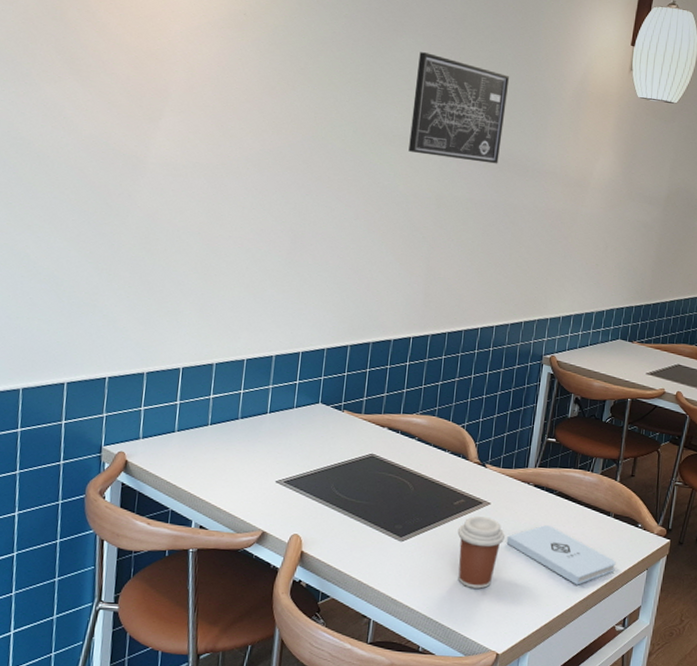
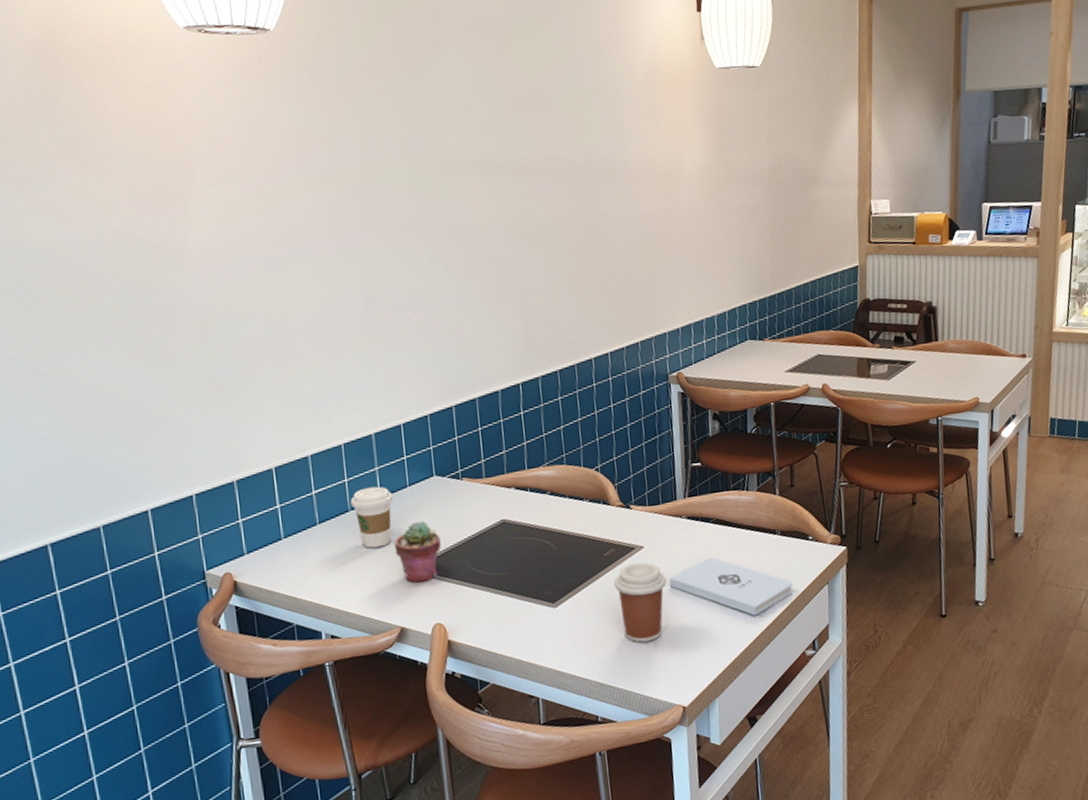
coffee cup: none [241,401,280,457] -> present [350,486,393,549]
potted succulent: none [271,440,314,496] -> present [394,521,441,584]
wall art: present [408,52,510,164] -> none [464,64,576,179]

